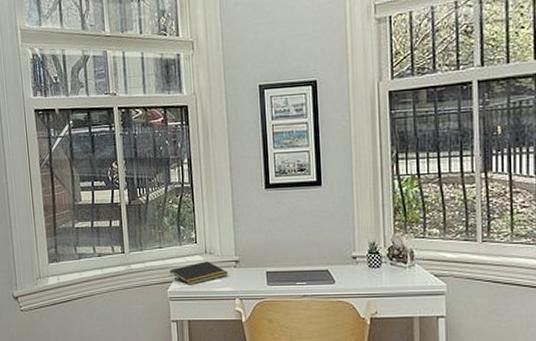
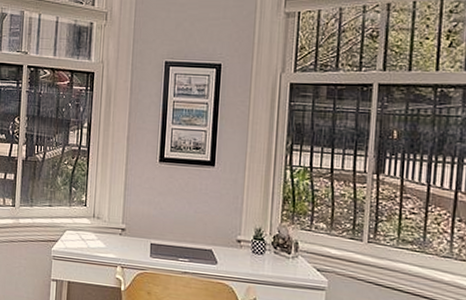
notepad: present [169,261,229,285] -> none [55,225,114,247]

